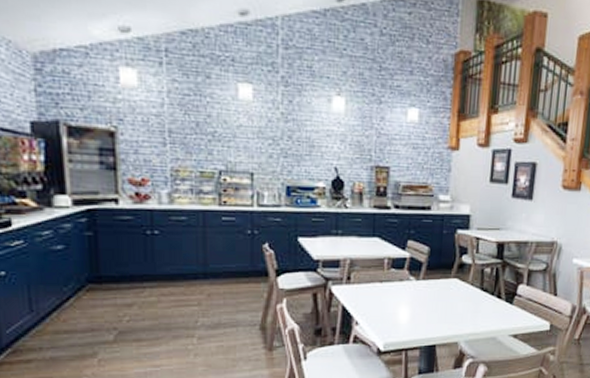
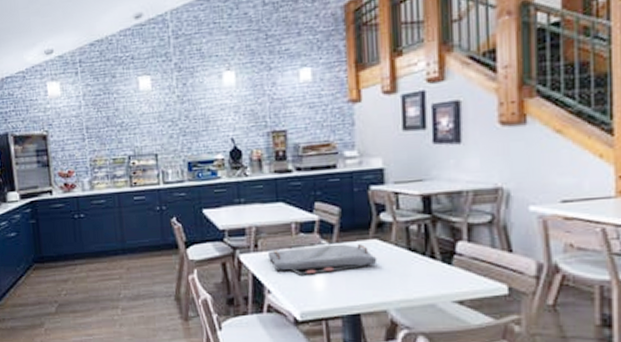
serving tray: none [359,281,456,309] -> present [267,244,377,275]

